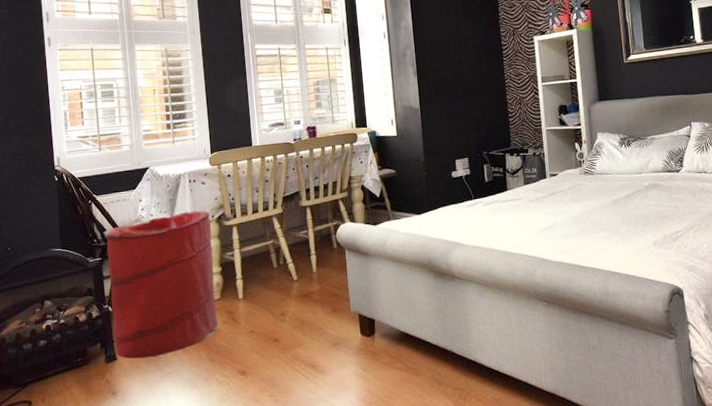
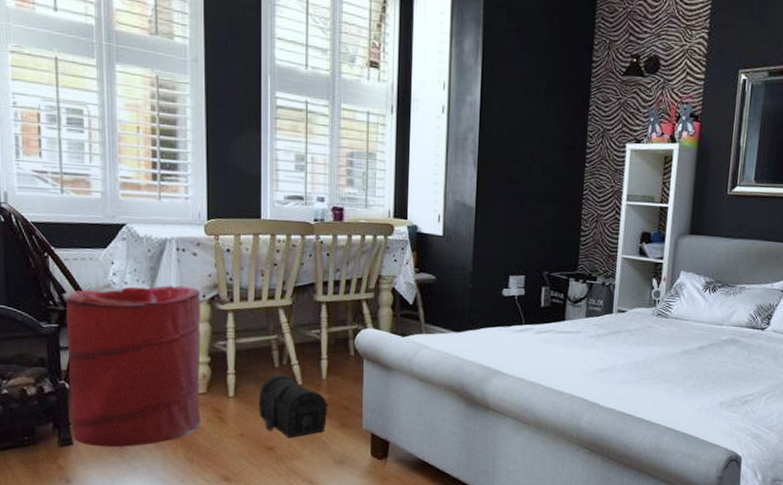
treasure chest: none [263,273,322,329] -> present [258,374,330,438]

